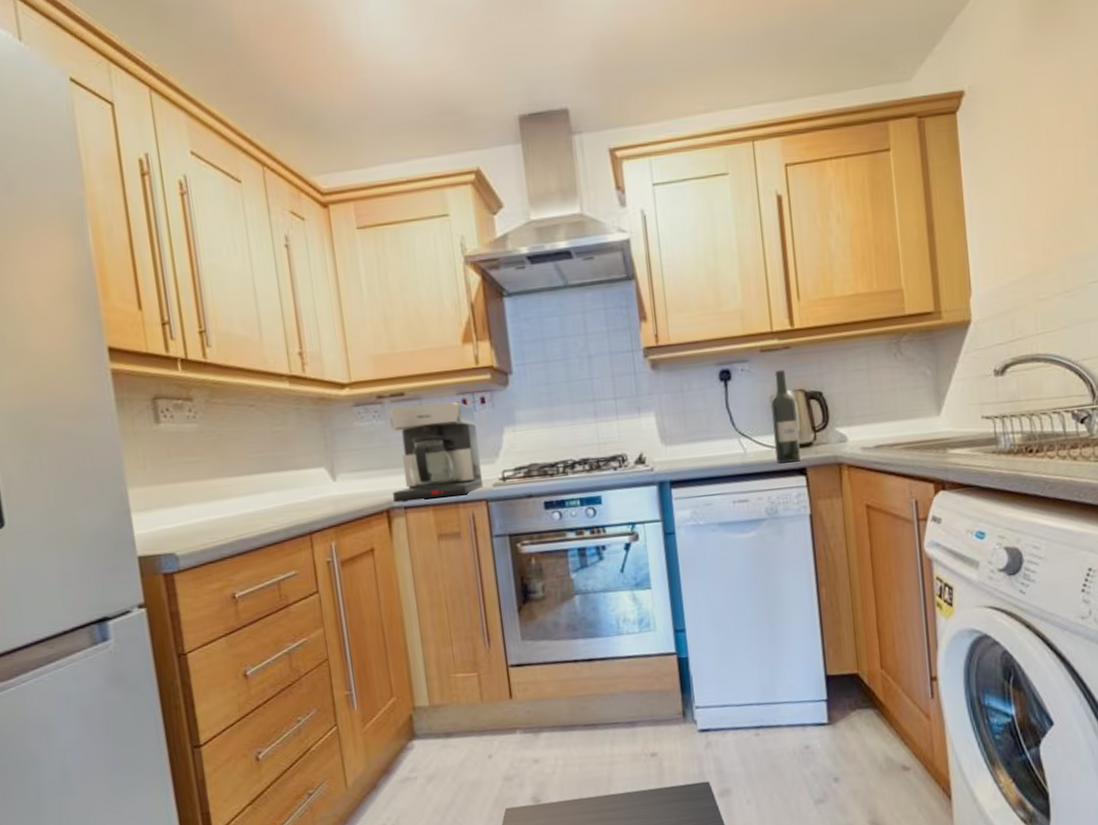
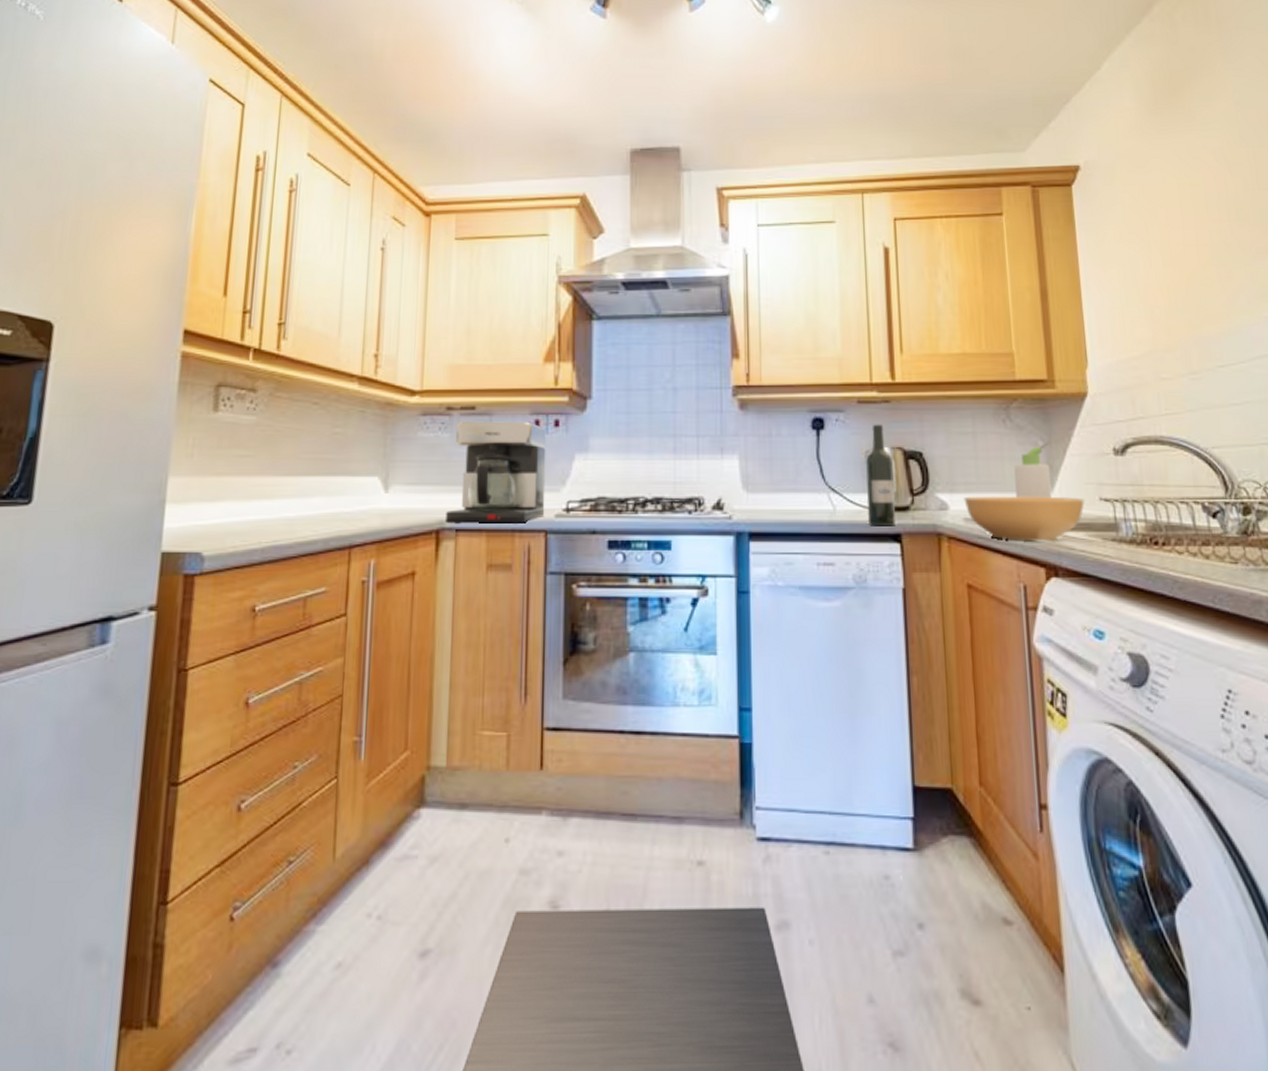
bowl: none [861,418,969,462] -> present [964,496,1086,542]
bottle: none [905,368,939,424] -> present [1014,440,1052,499]

